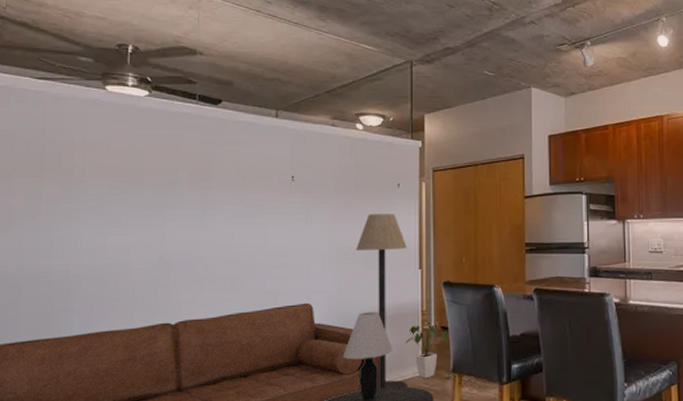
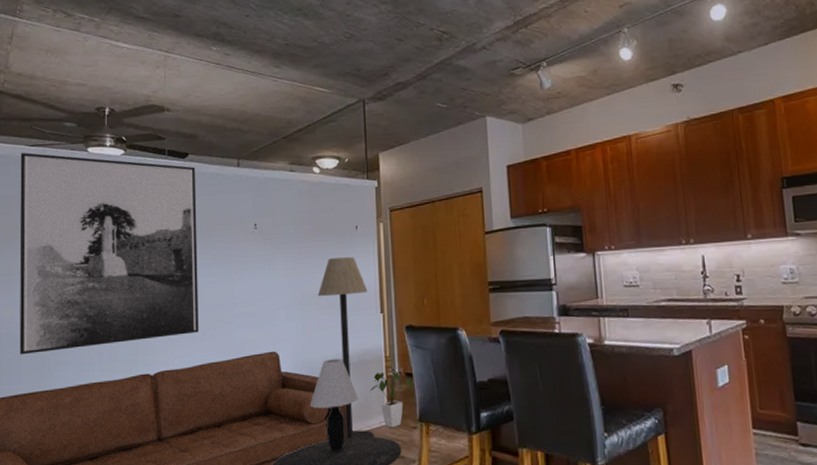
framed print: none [17,84,230,301] -> present [19,152,199,355]

